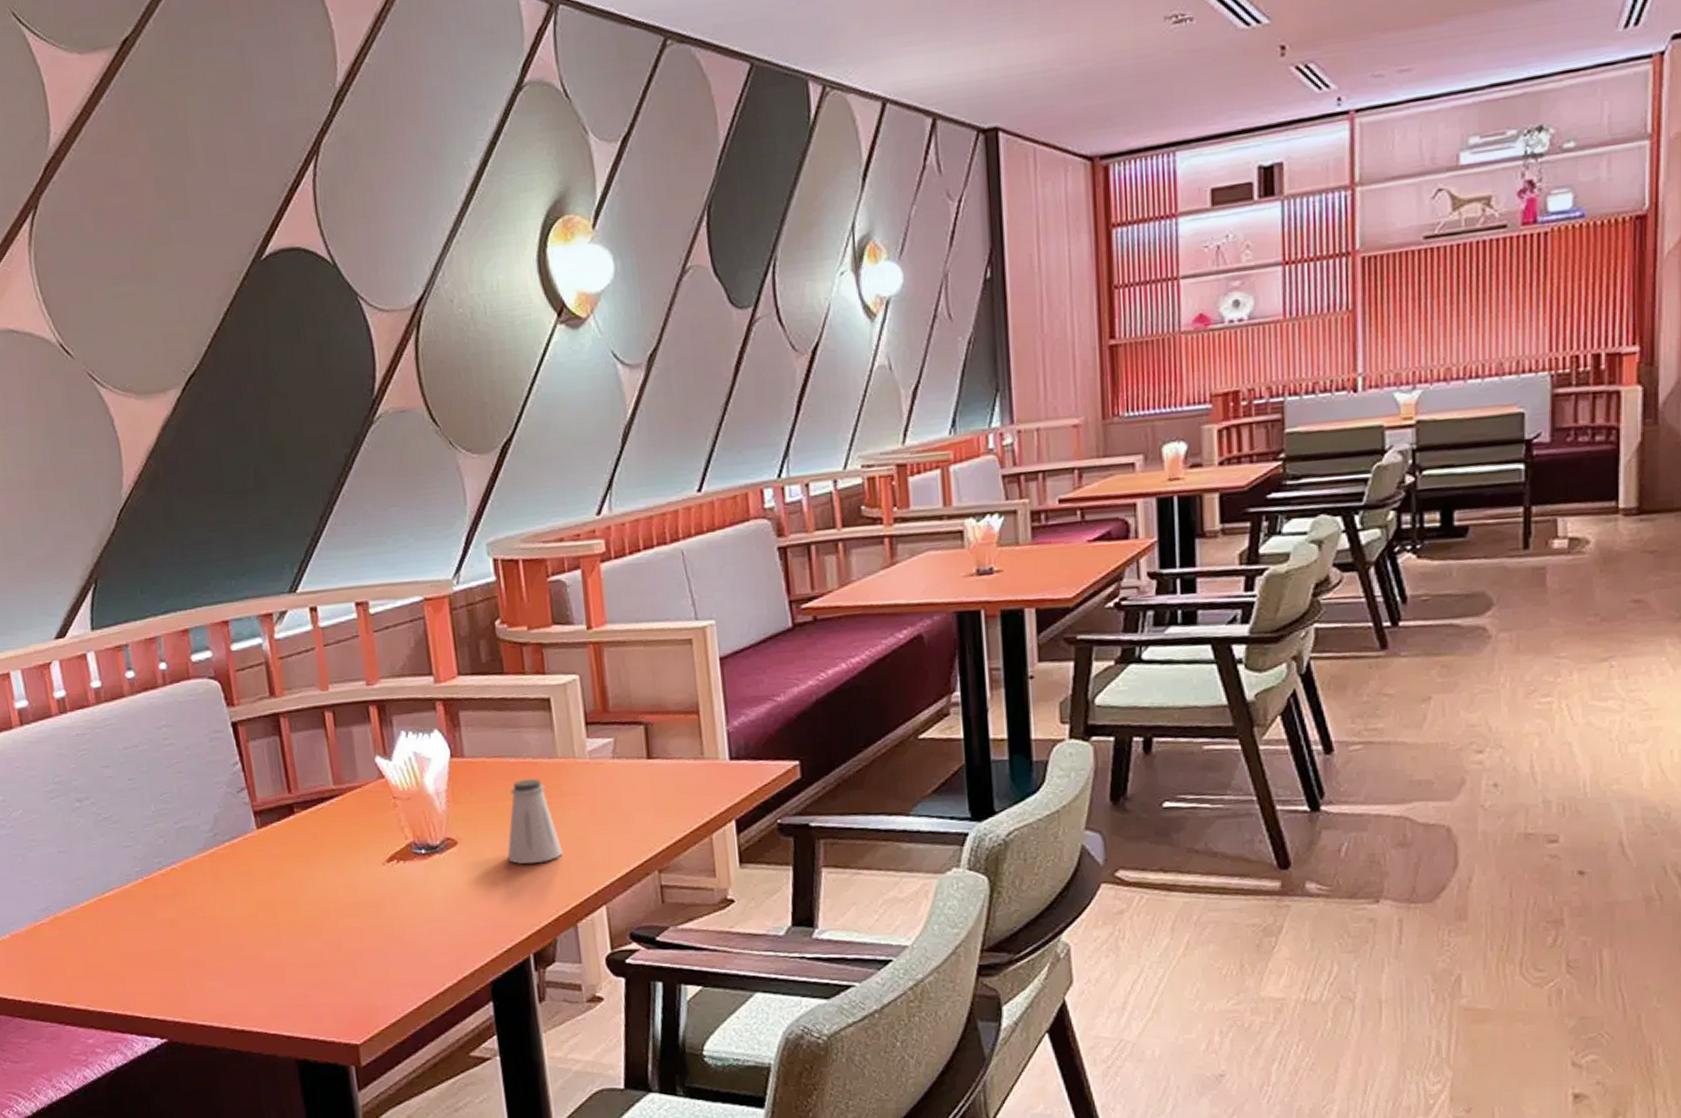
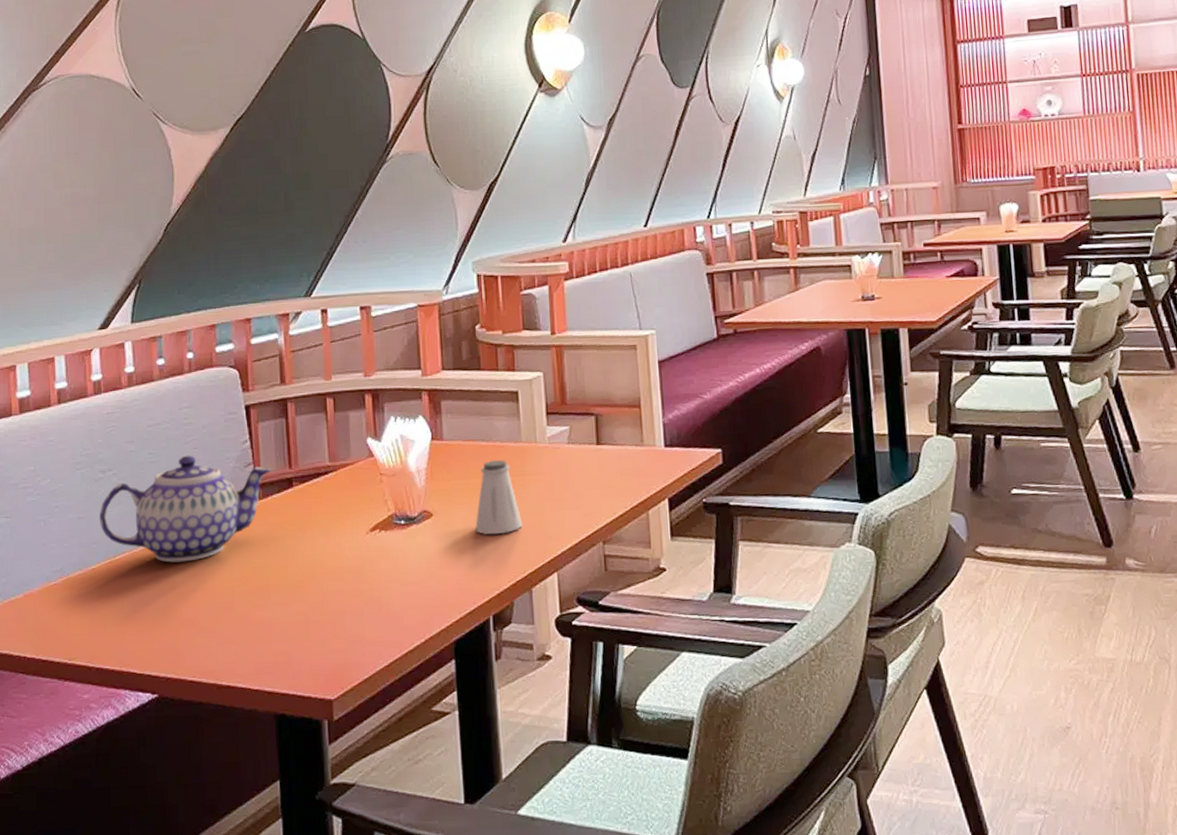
teapot: none [81,780,268,899] -> present [99,455,271,563]

